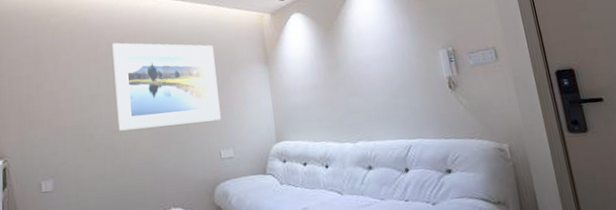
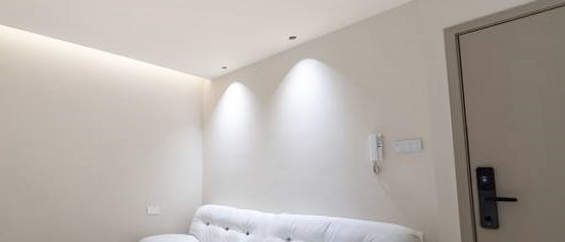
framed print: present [112,42,221,131] -> none [51,90,152,177]

